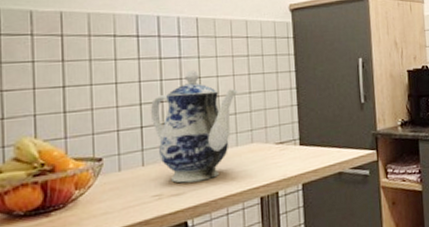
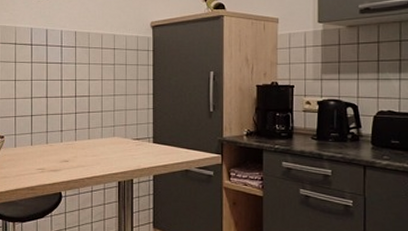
teapot: present [150,70,238,183] -> none [38,74,105,162]

